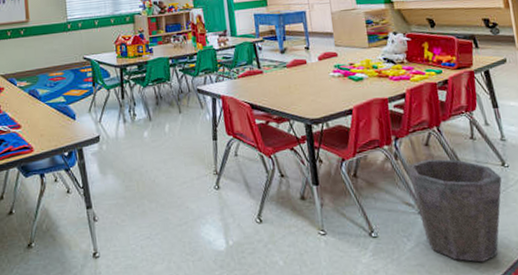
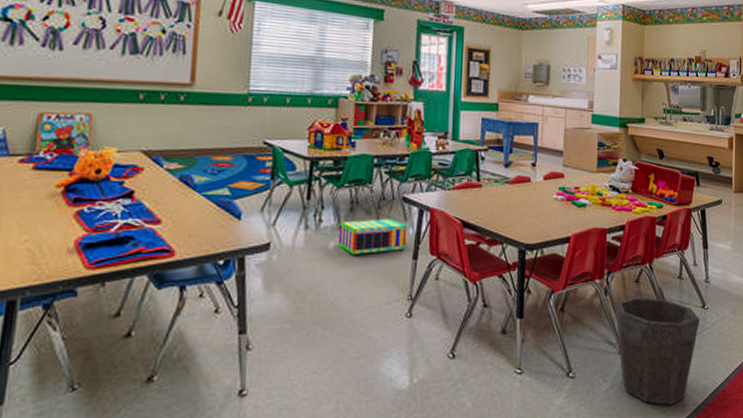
toy box: none [149,108,205,140] -> present [338,219,408,254]

